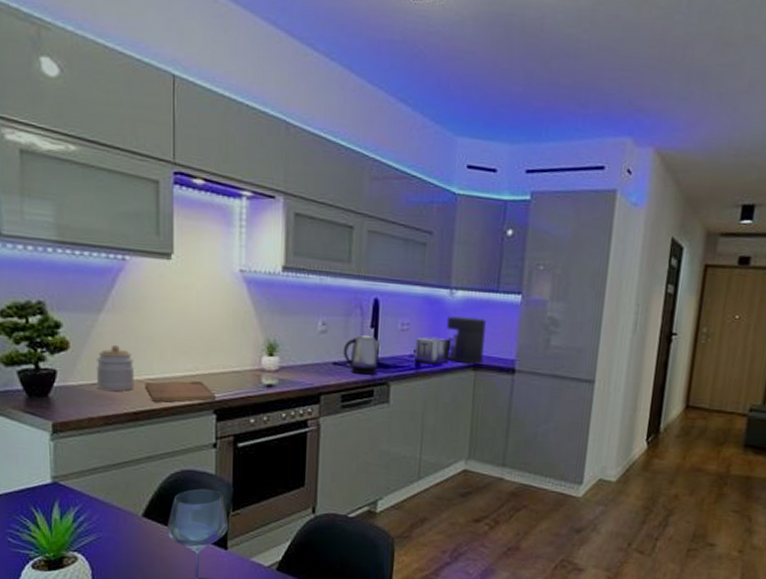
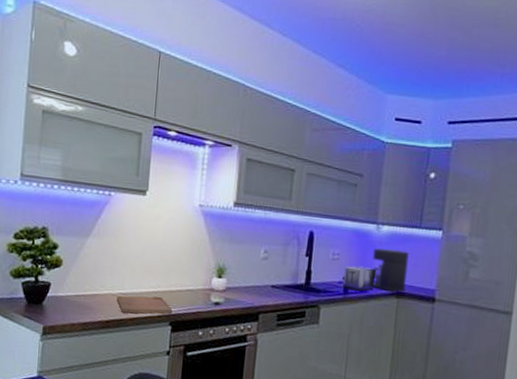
jar: present [95,344,134,392] -> none [79,263,110,303]
kettle: present [342,334,381,375] -> none [280,262,314,298]

